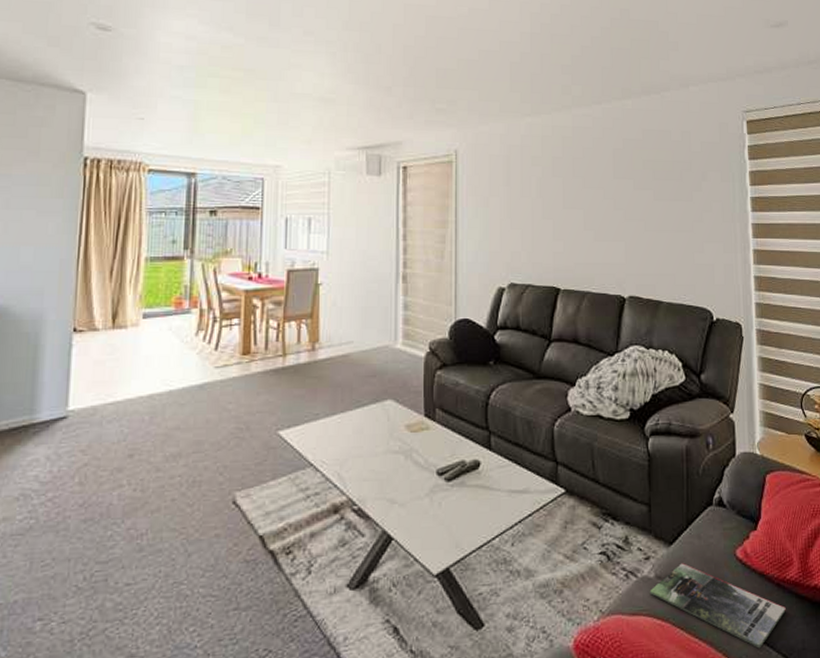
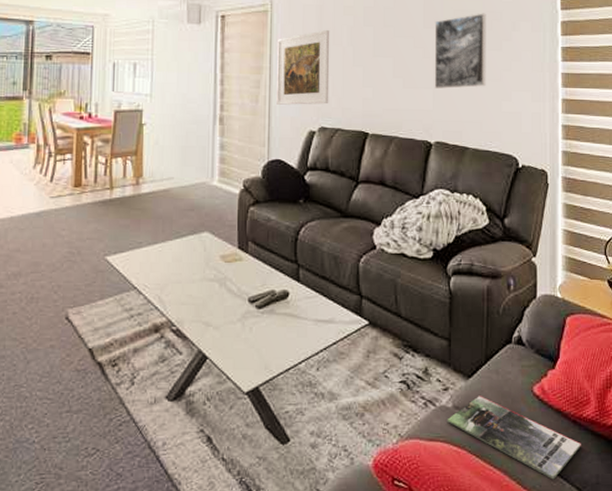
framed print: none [463,181,519,261] -> present [276,30,330,105]
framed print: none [624,163,678,241] -> present [434,13,486,89]

